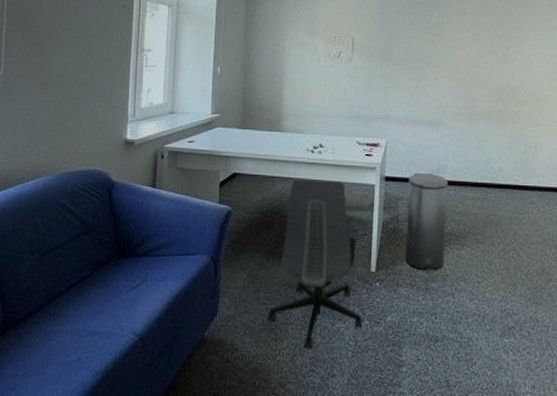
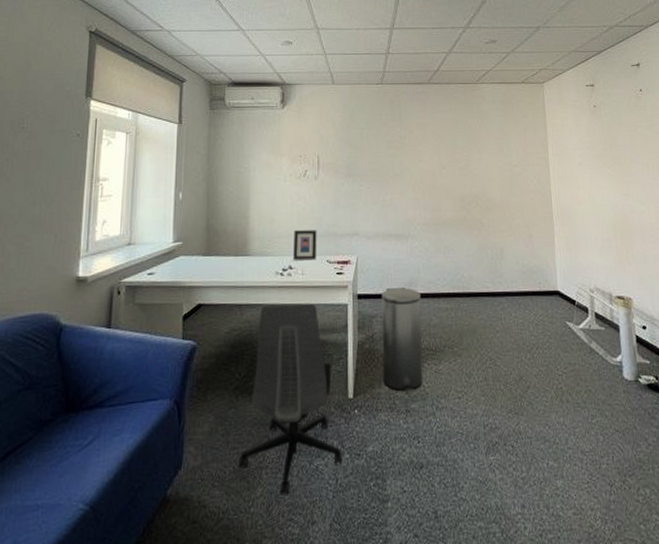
picture frame: none [323,110,348,141] -> present [293,230,317,261]

